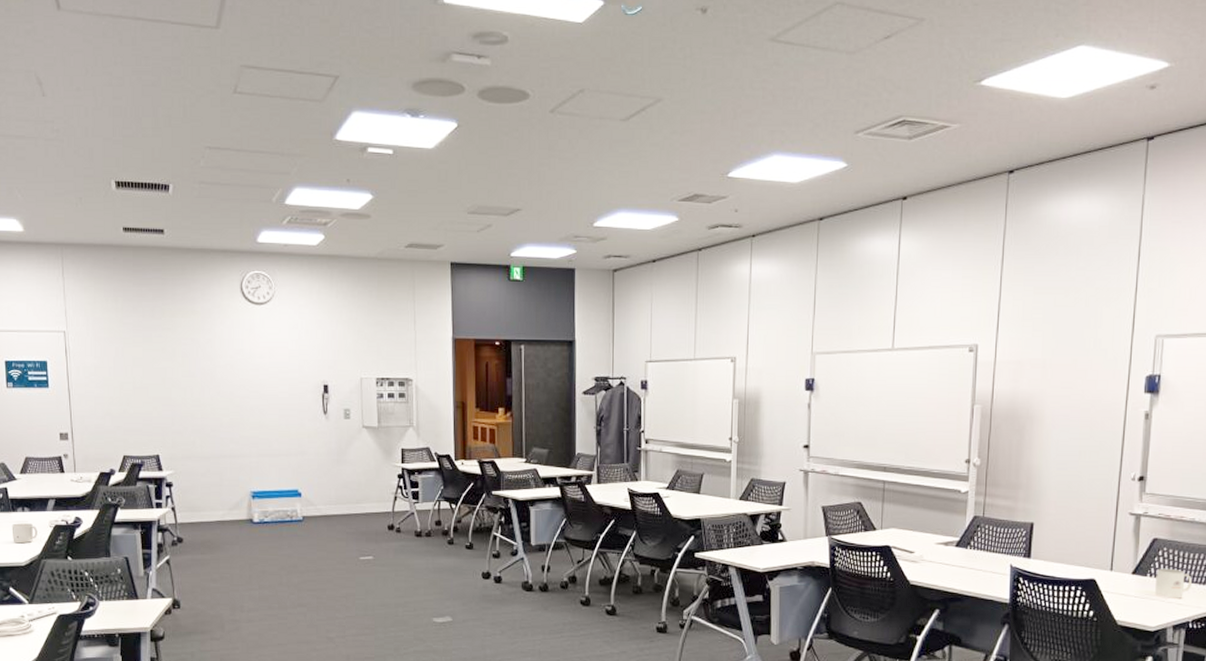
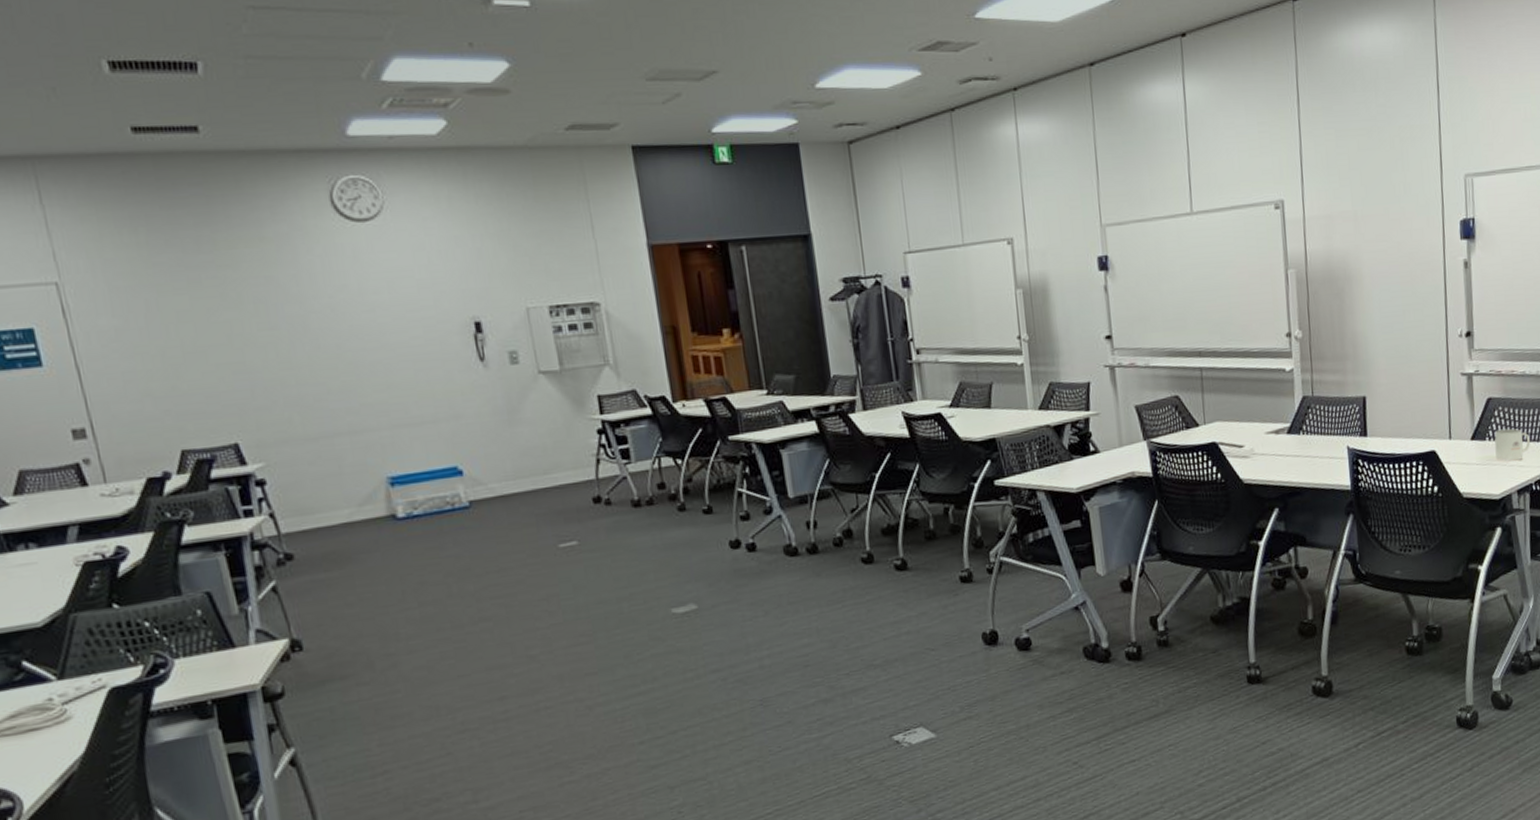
mug: present [11,523,38,544] -> none [10,564,58,597]

